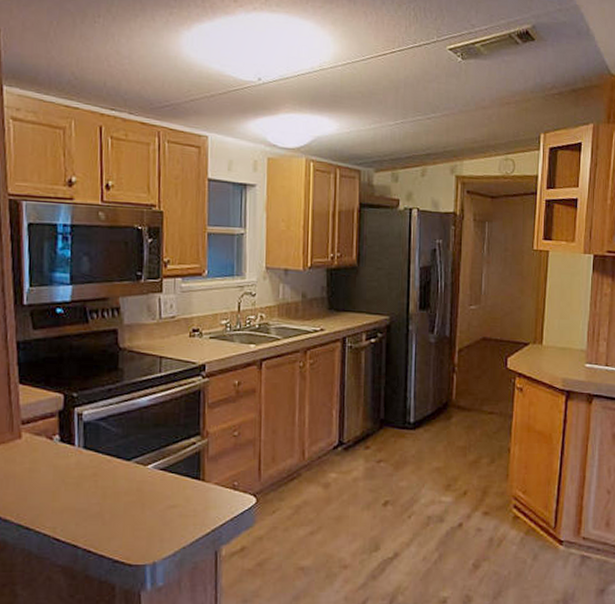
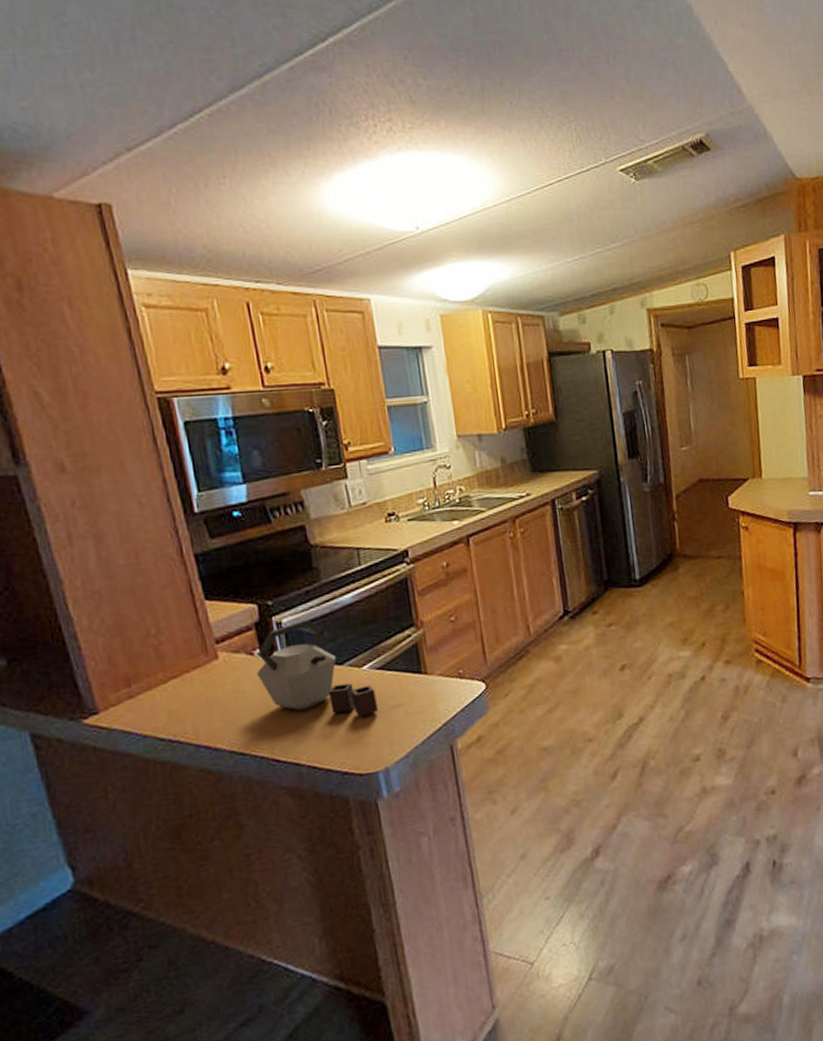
kettle: none [52,414,156,512] -> present [256,619,379,717]

